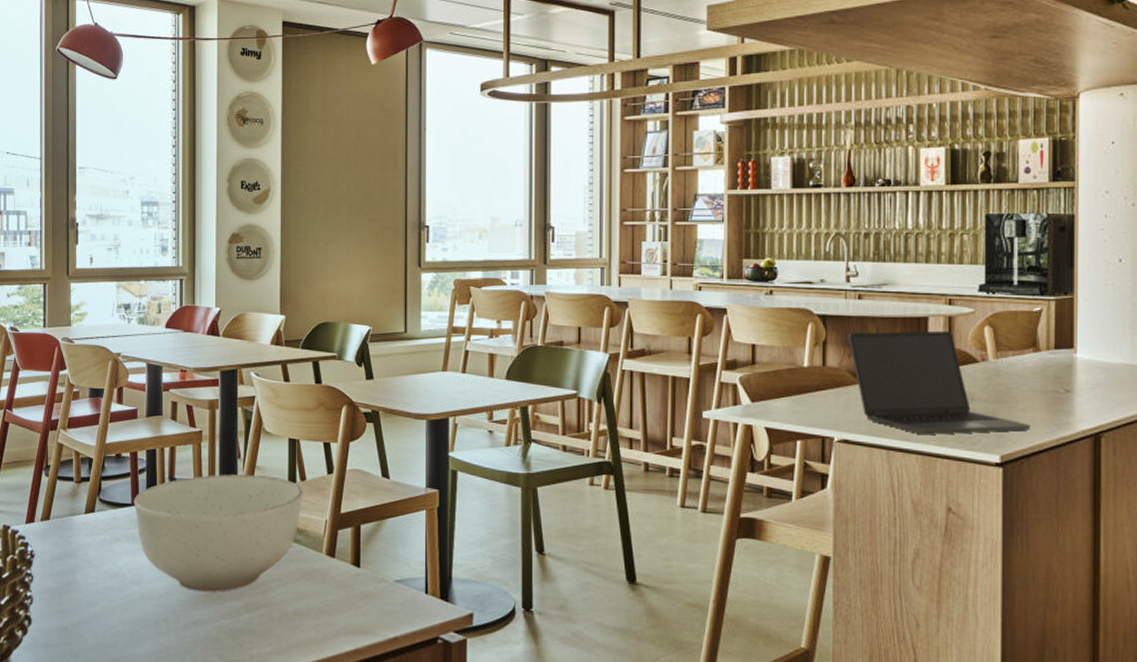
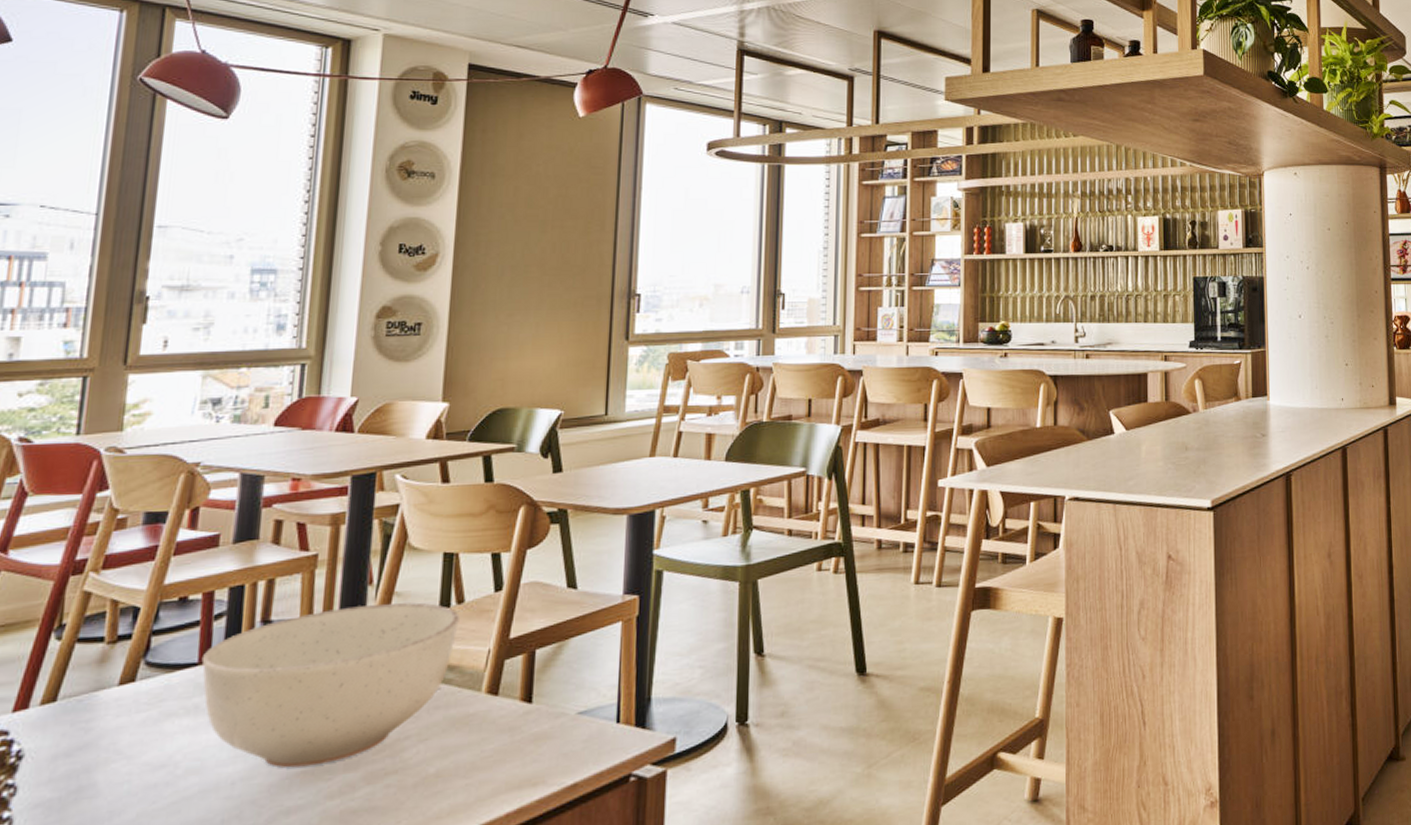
laptop: present [848,330,1032,436] -> none [1077,385,1236,487]

